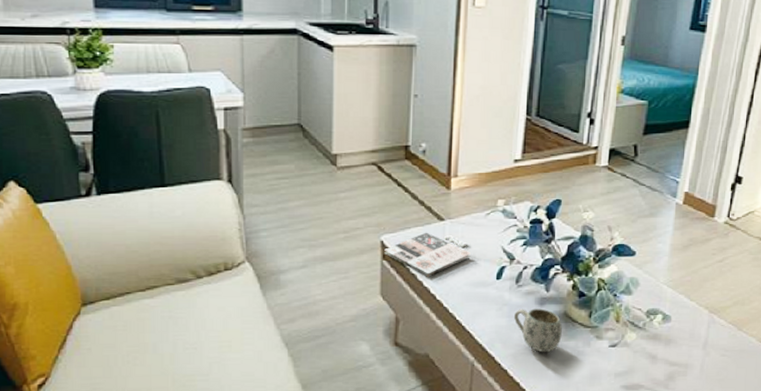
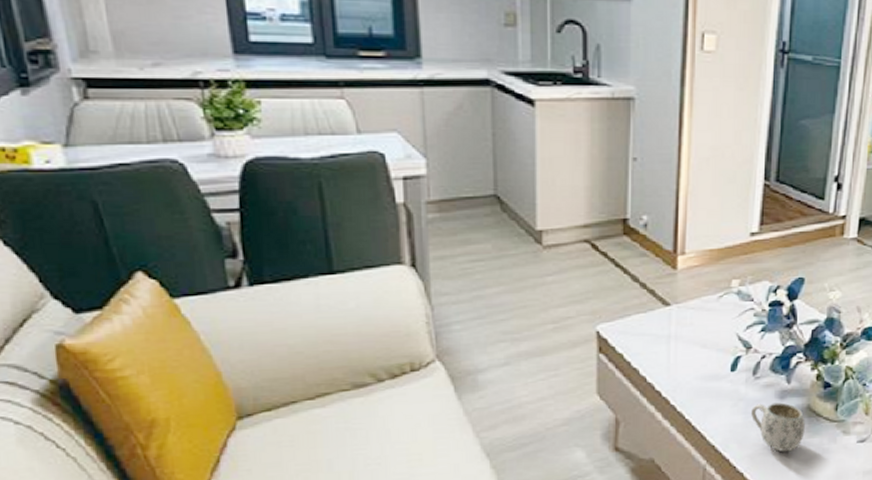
magazine: present [384,232,471,277] -> none [601,319,701,371]

